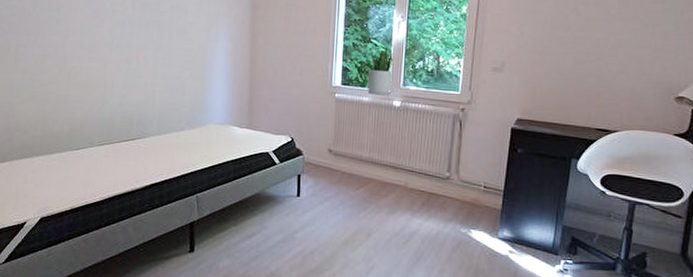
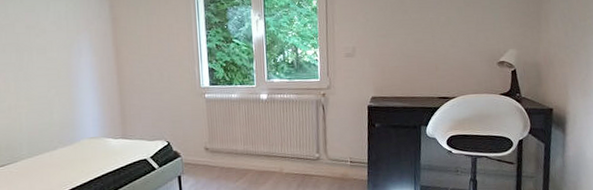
planter: present [368,47,394,96] -> none [234,45,258,91]

